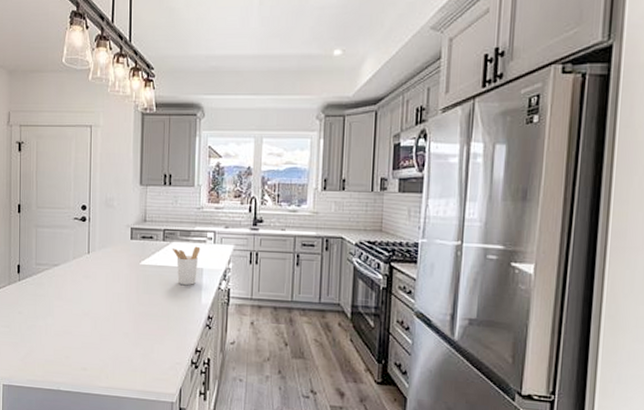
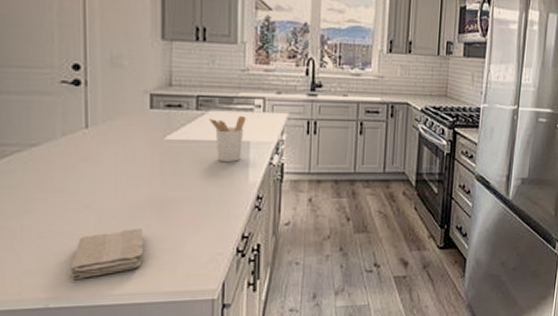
washcloth: none [74,334,123,371] -> present [70,227,144,281]

